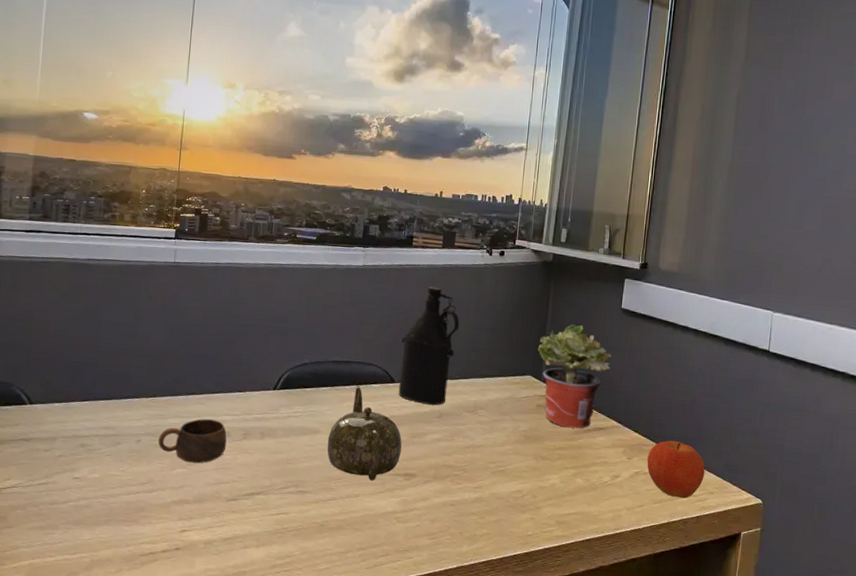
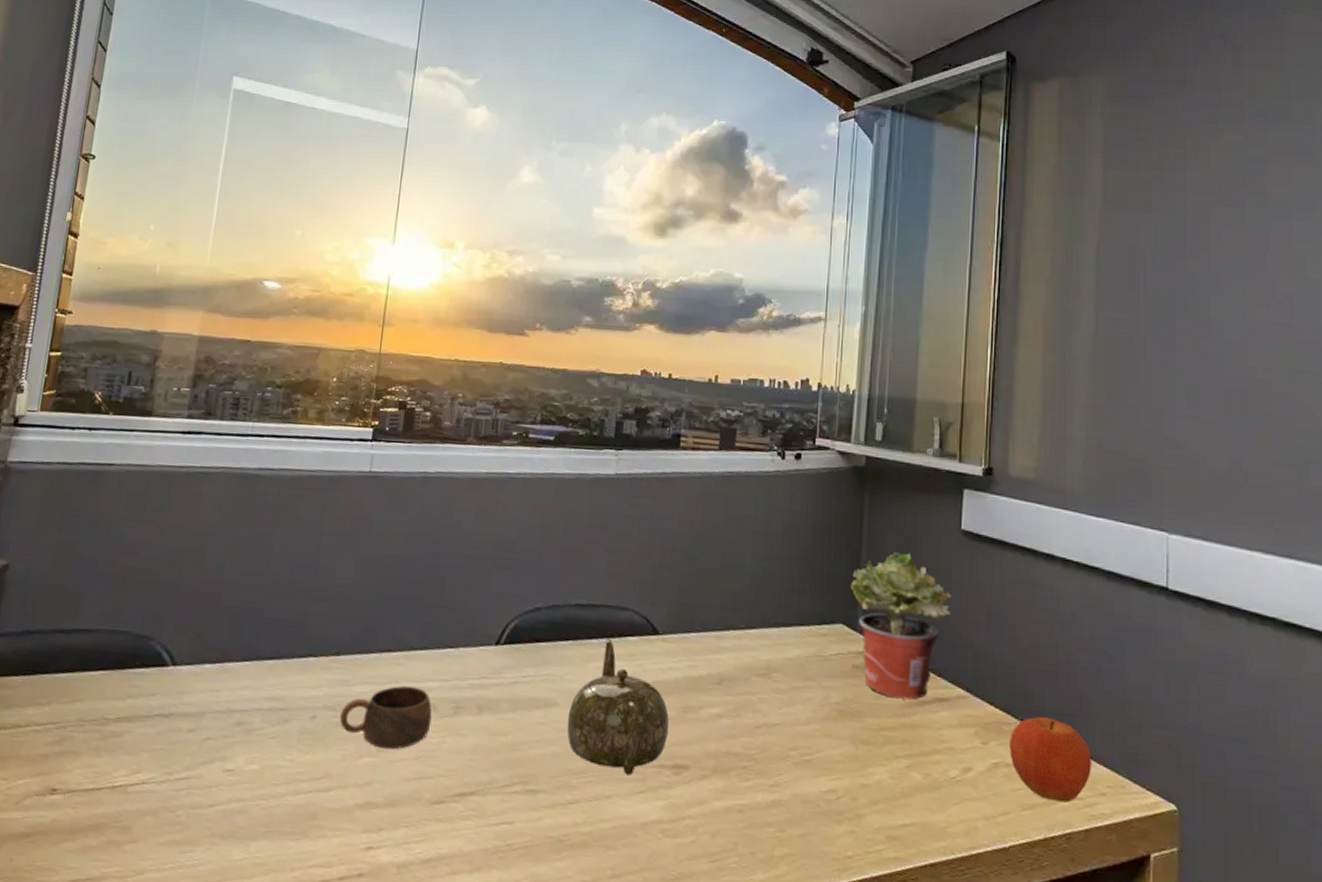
bottle: present [398,286,460,406] -> none [663,501,745,667]

